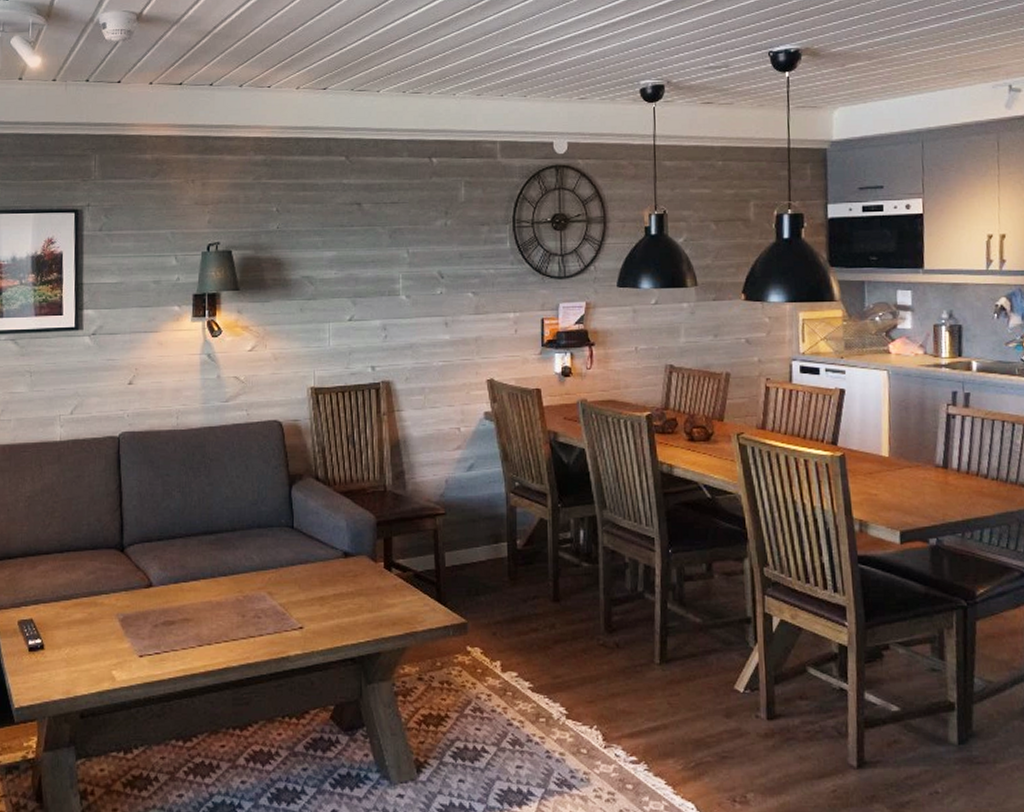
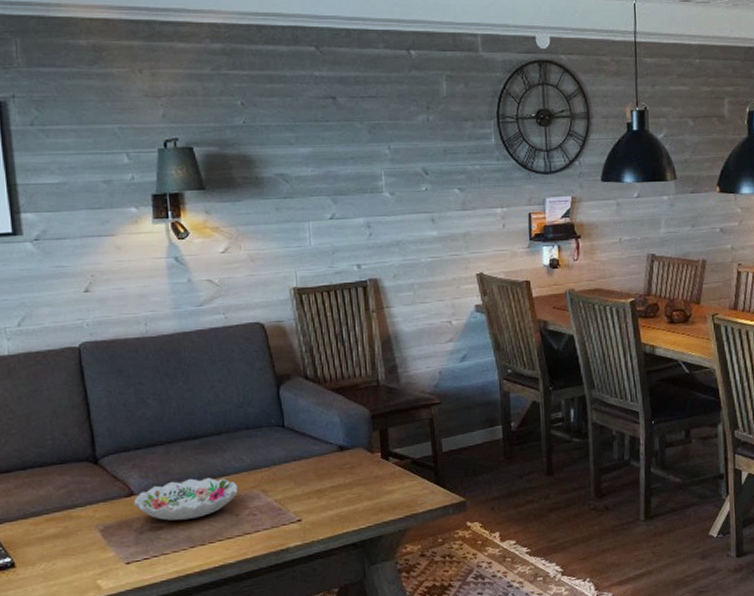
decorative bowl: none [151,574,246,616] -> present [133,477,238,521]

